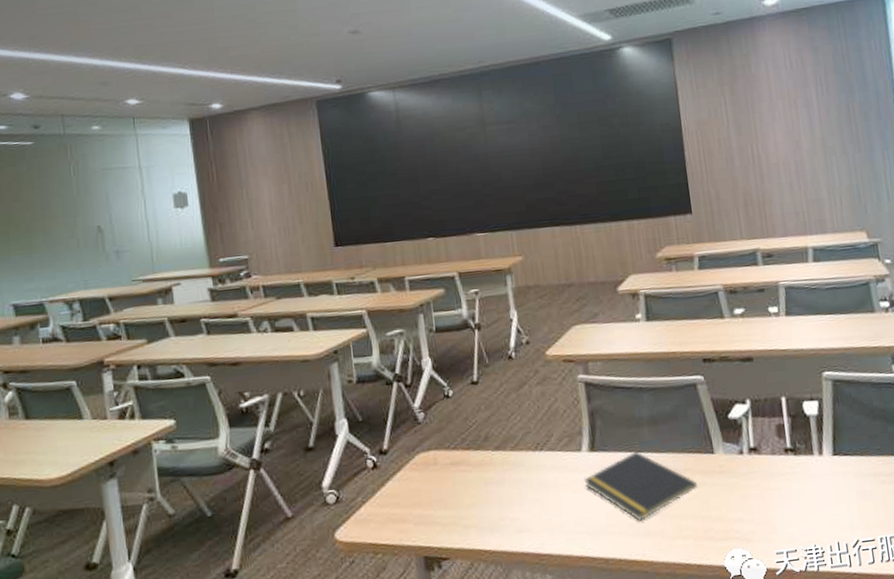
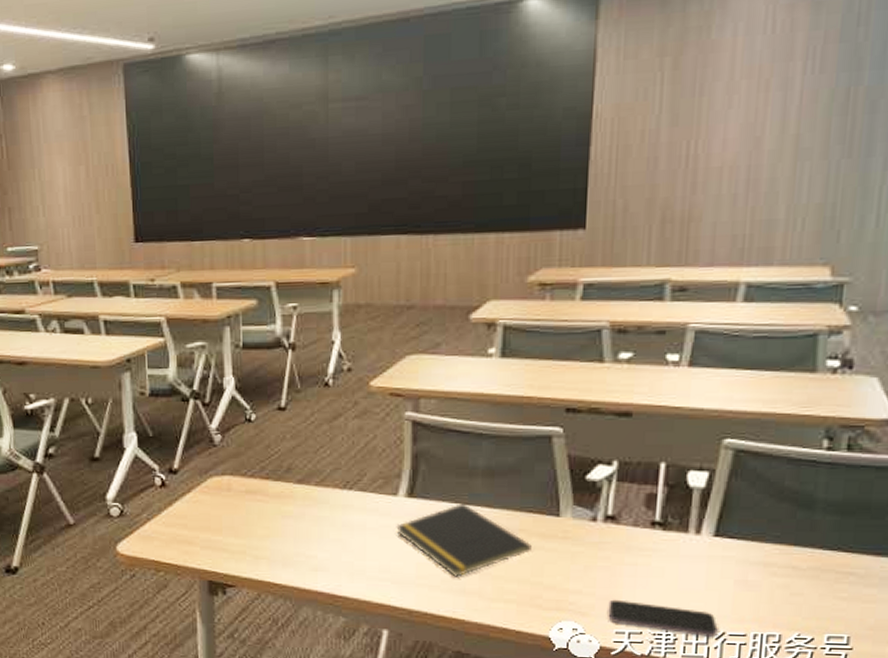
smartphone: none [766,522,854,547] -> present [608,599,719,637]

